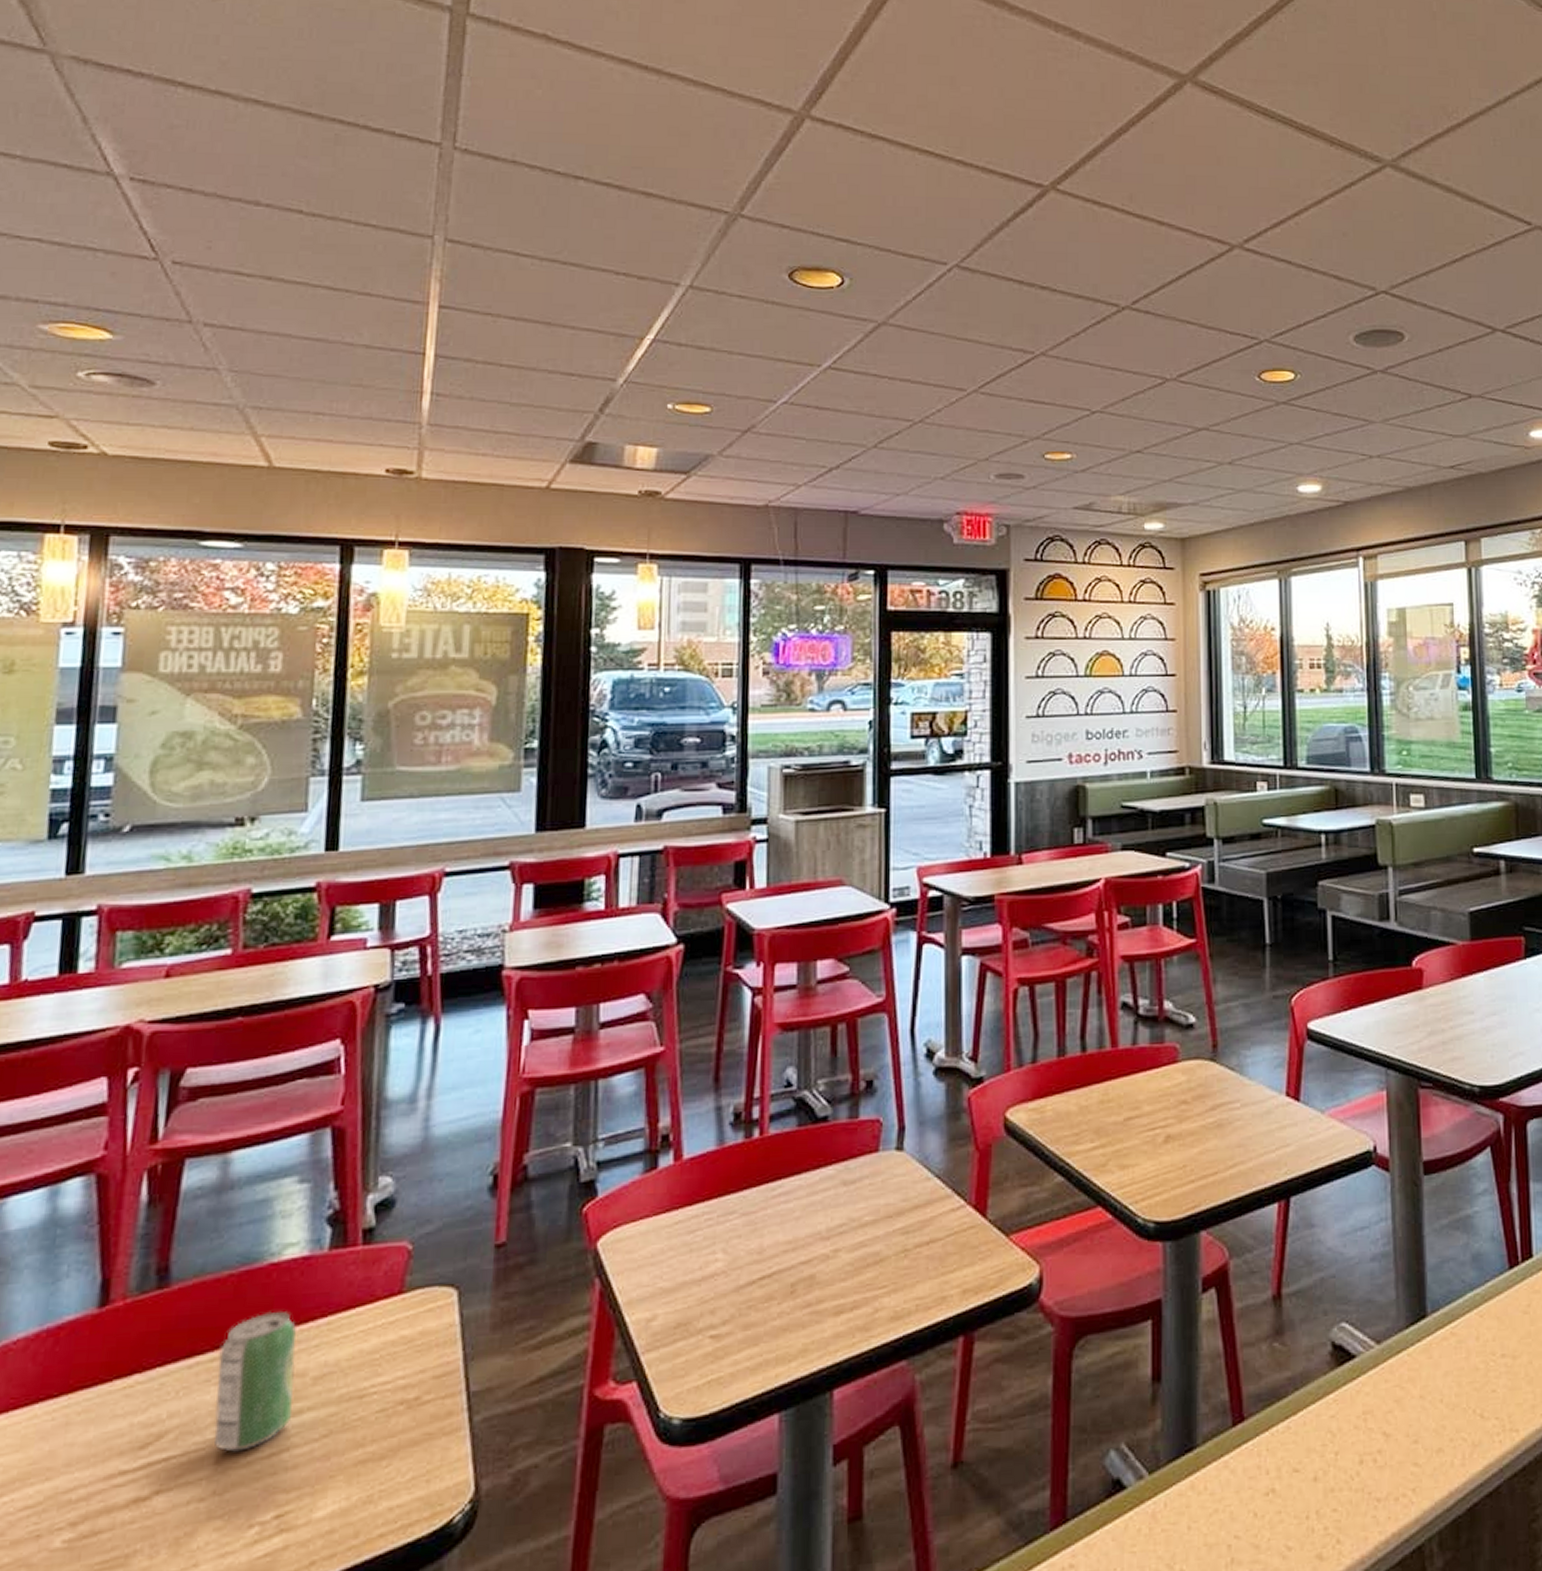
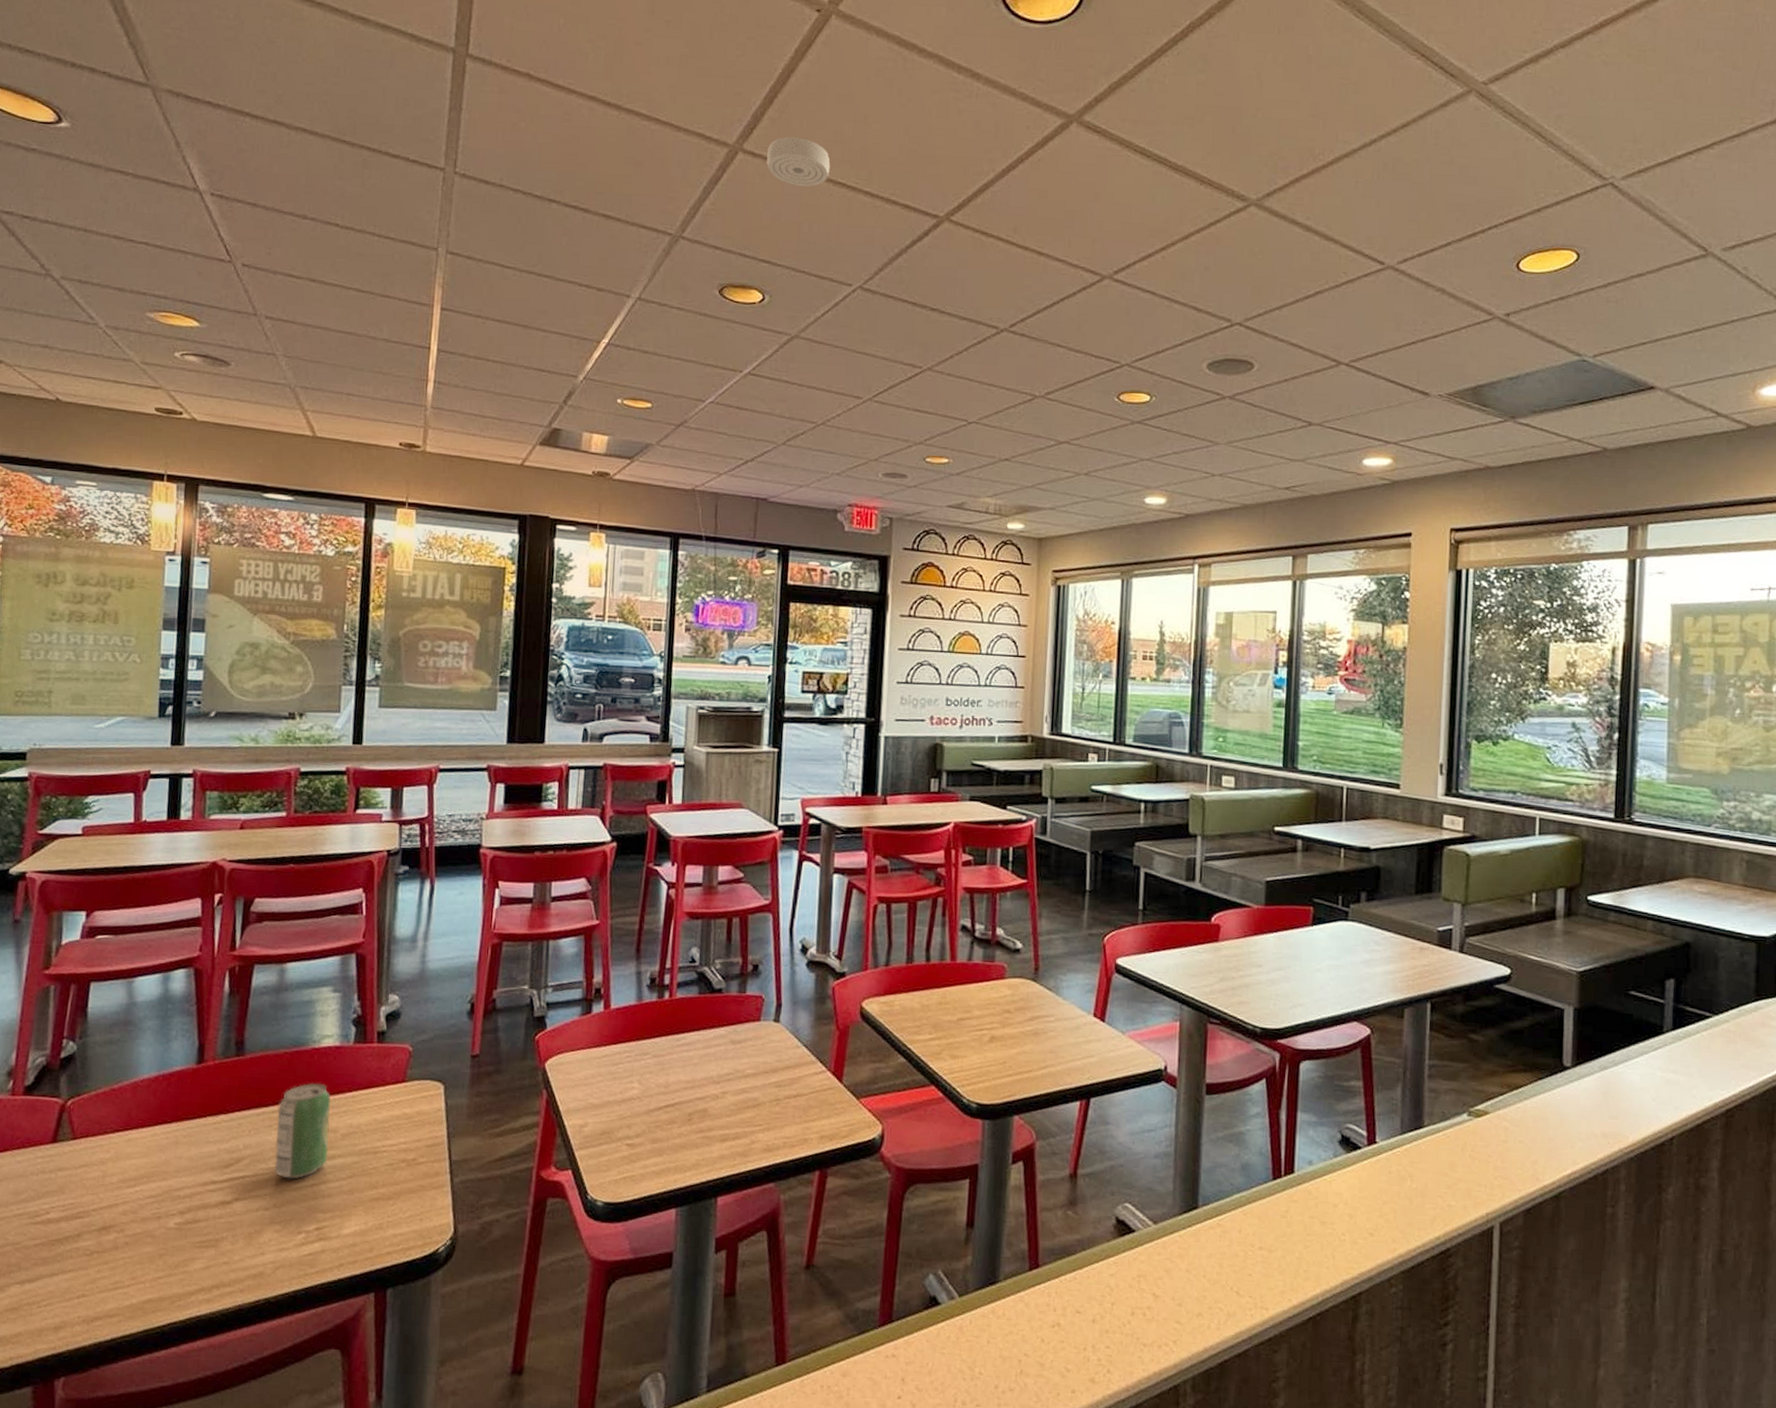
smoke detector: none [838,101,915,156] -> present [766,136,831,187]

